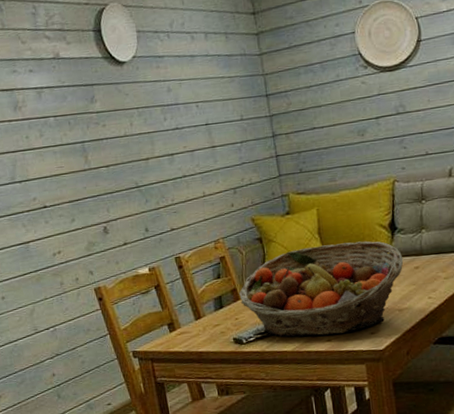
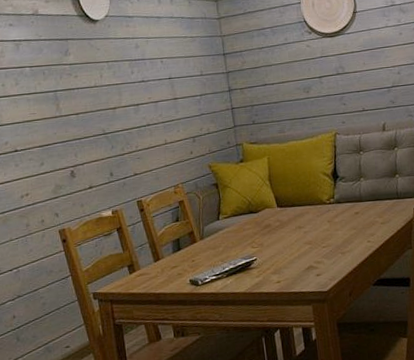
fruit basket: present [239,241,404,337] -> none [196,188,345,279]

